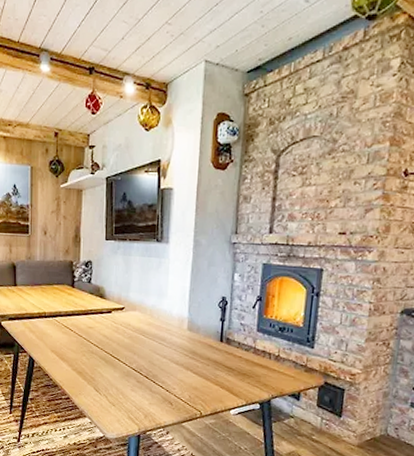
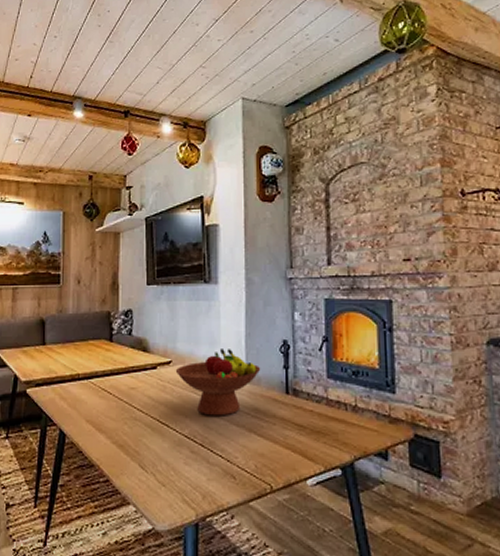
fruit bowl: none [127,300,201,356] -> present [175,349,261,416]

